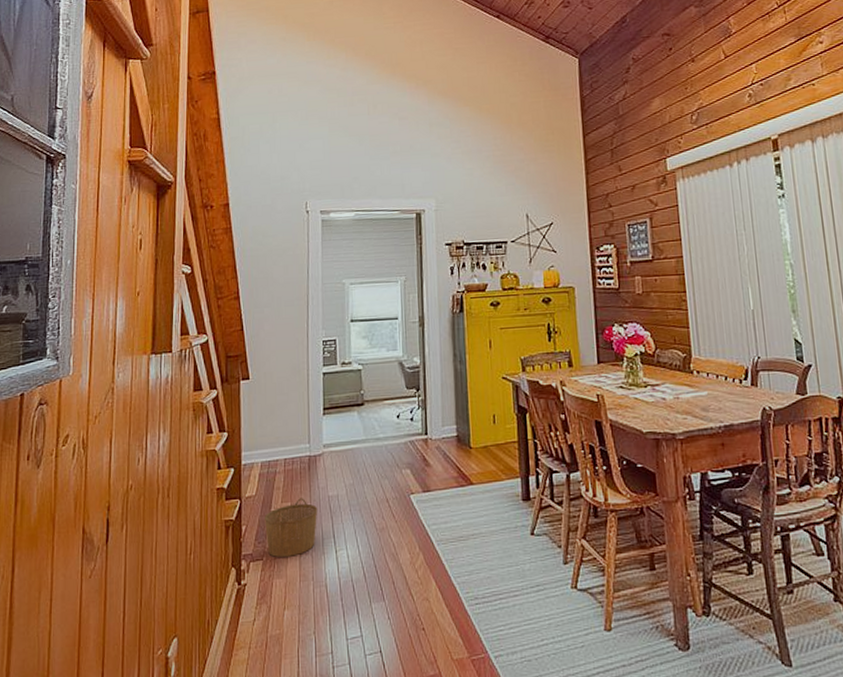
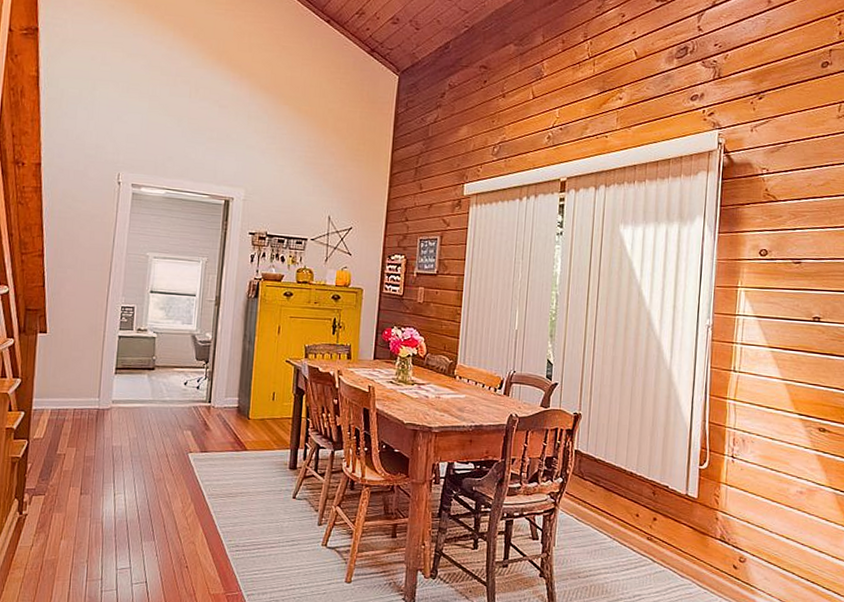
basket: present [265,498,318,558] -> none [49,445,102,496]

